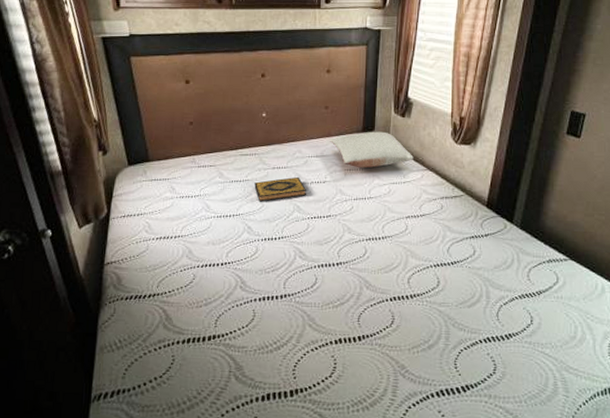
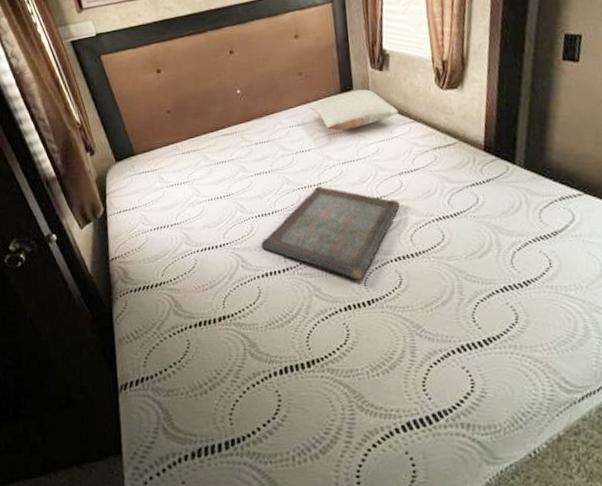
hardback book: present [254,176,307,202] -> none [240,148,294,180]
serving tray: none [262,218,403,315] -> present [260,185,401,281]

